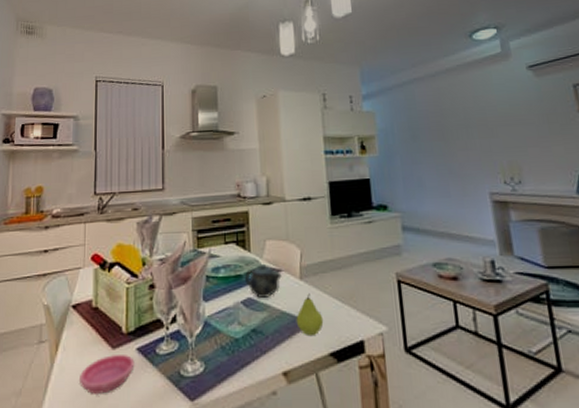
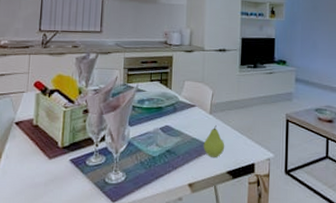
saucer: present [80,355,135,394] -> none [19,164,67,194]
teapot: present [245,265,282,298] -> none [165,100,195,126]

